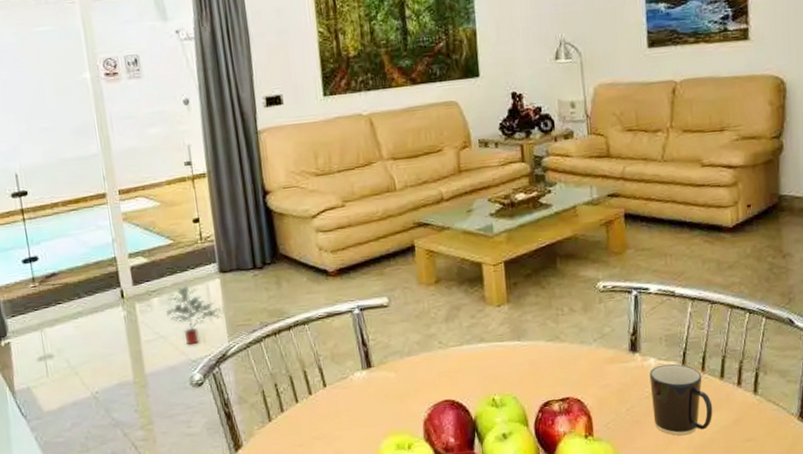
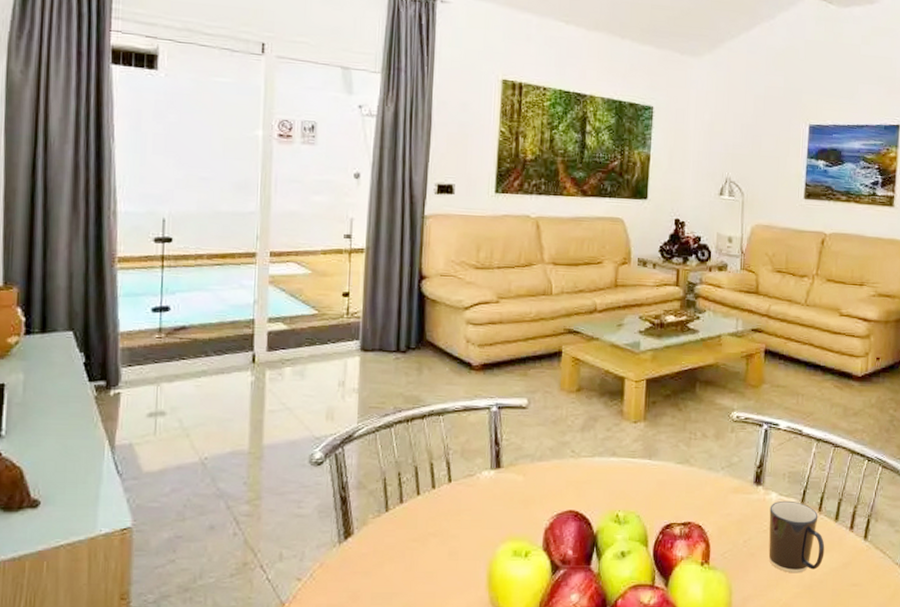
potted plant: present [165,285,224,345] -> none [296,359,359,422]

